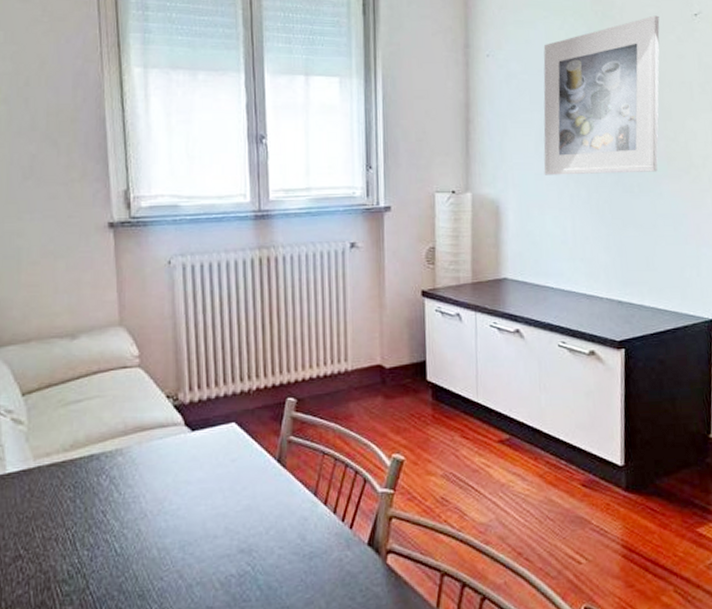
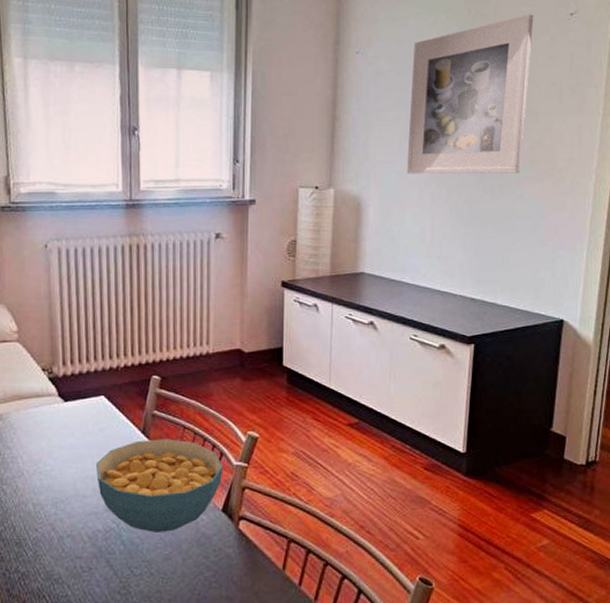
cereal bowl: none [227,467,368,574] -> present [95,439,223,532]

